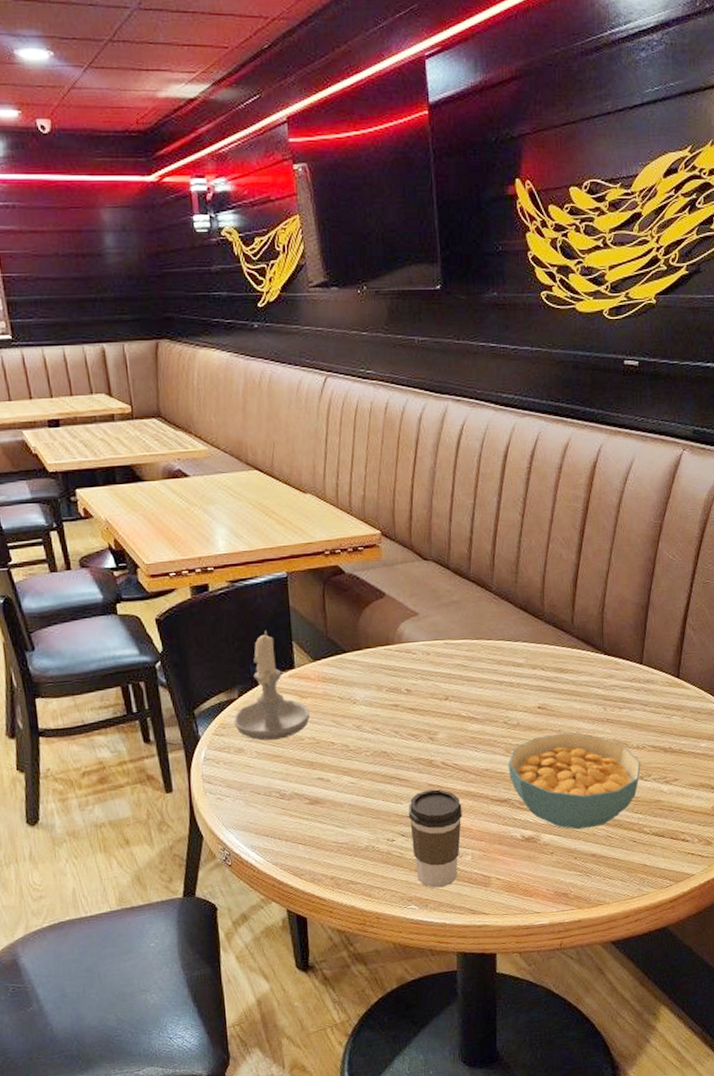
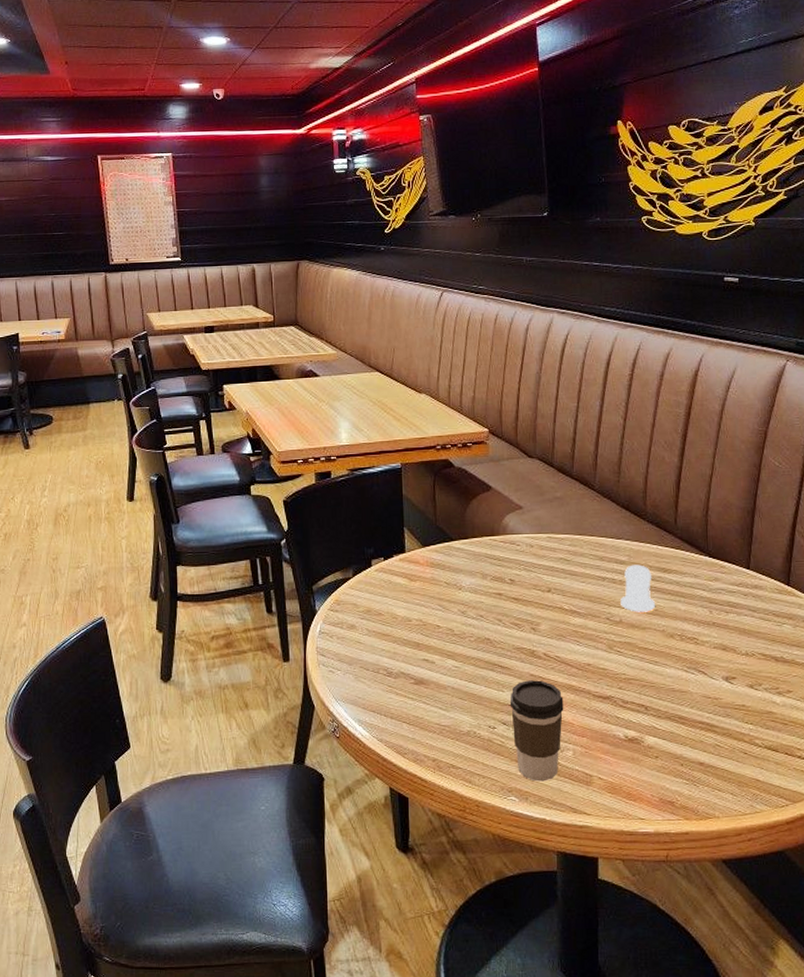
candle: present [233,631,311,741] -> none [347,517,418,619]
cereal bowl: present [508,733,641,830] -> none [610,633,751,735]
salt shaker: none [518,666,551,715] -> present [620,564,655,612]

